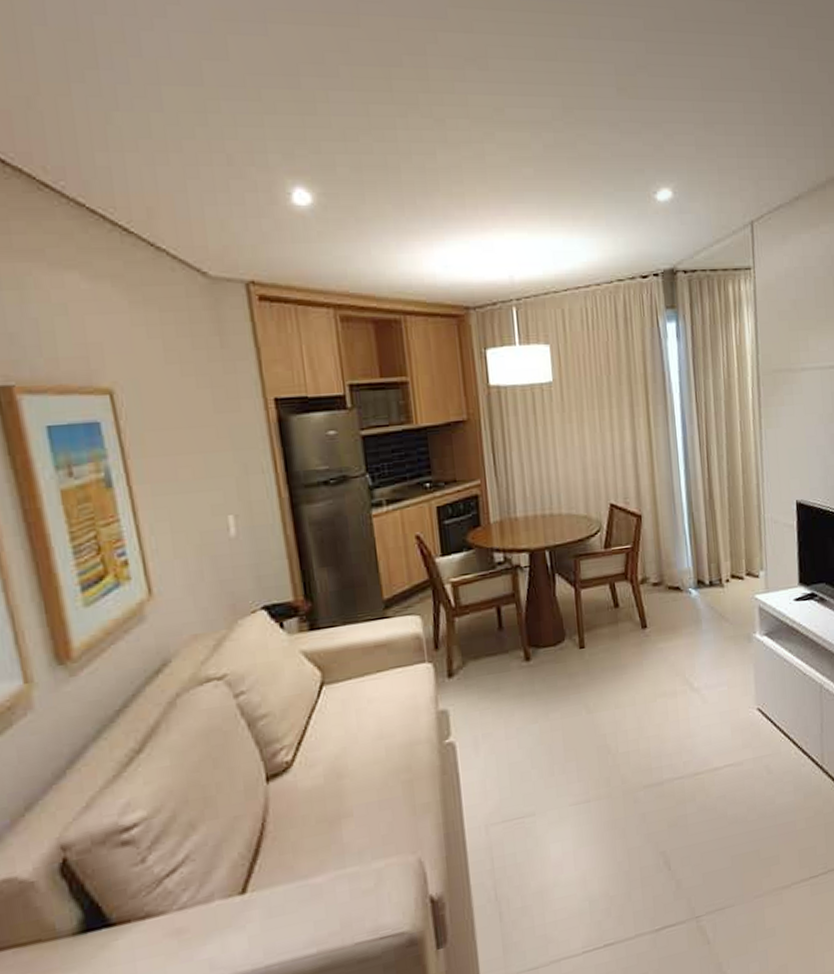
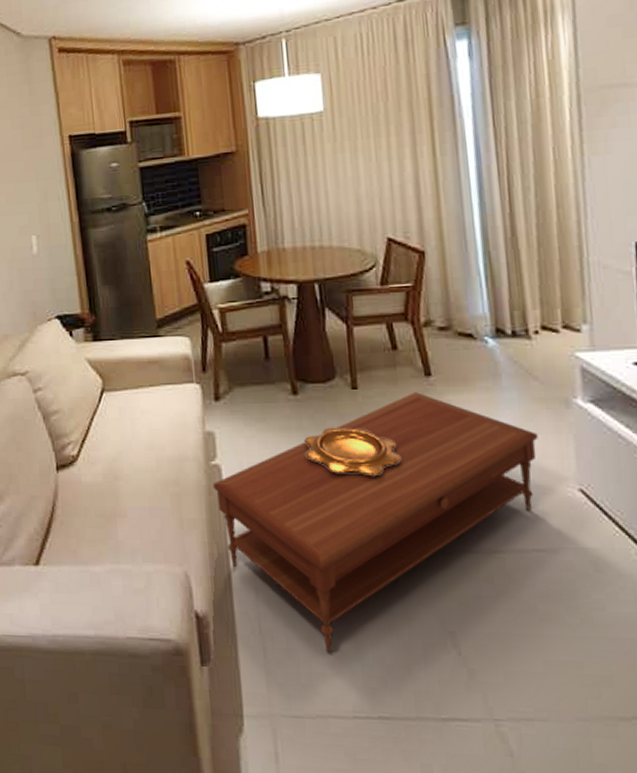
coffee table: none [447,644,729,901] -> present [212,392,538,654]
decorative bowl: none [536,684,623,730] -> present [304,427,402,476]

